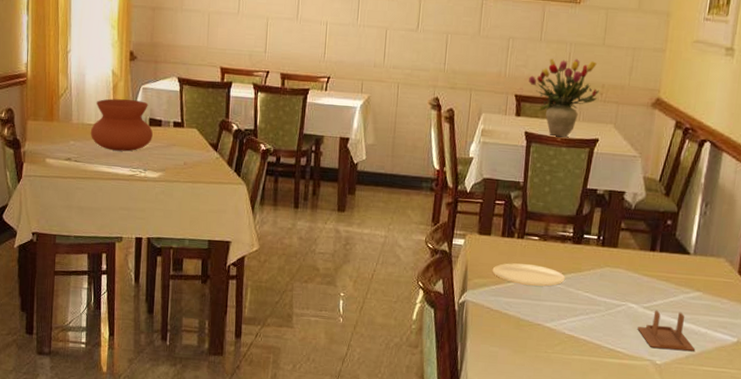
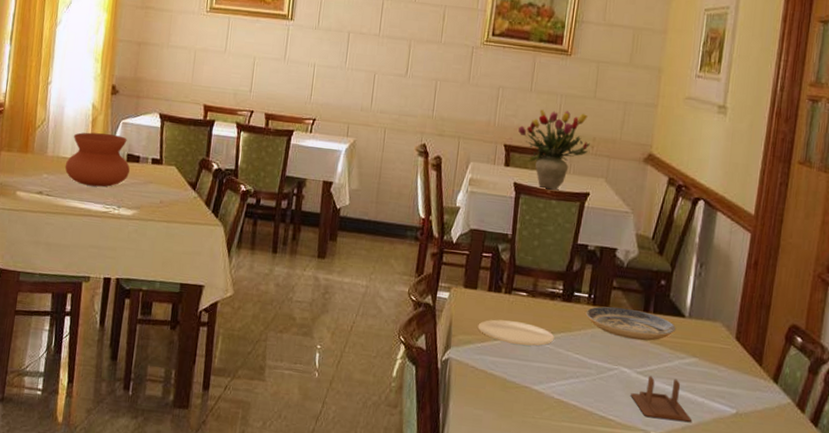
plate: none [595,247,682,278] -> present [585,306,677,341]

